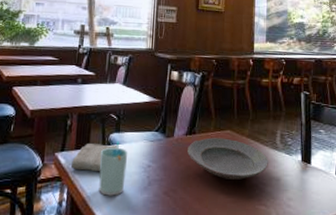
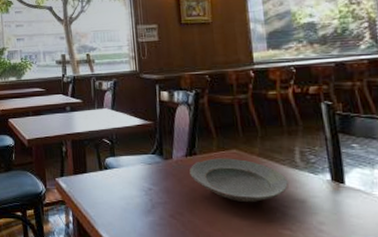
washcloth: present [71,144,118,172] -> none [72,169,115,196]
cup: present [98,141,128,196] -> none [98,165,128,219]

